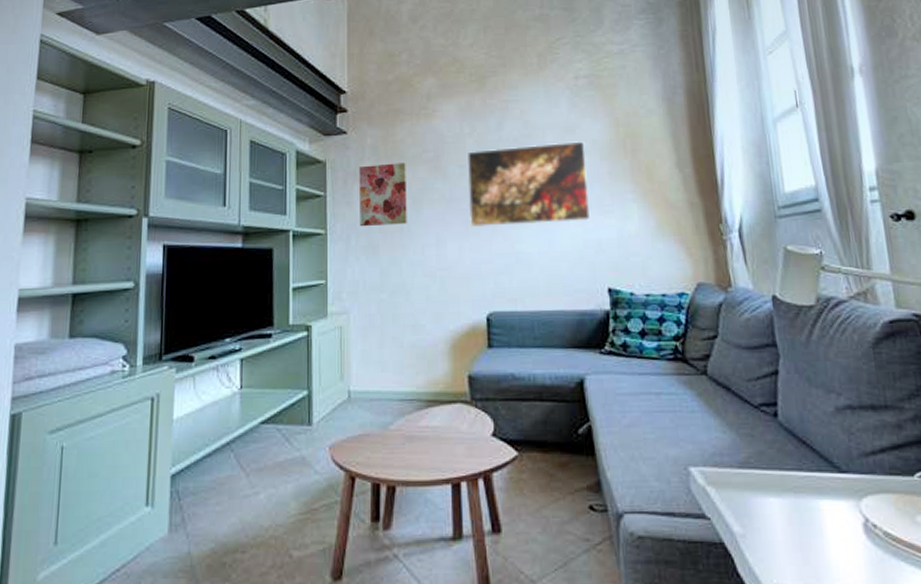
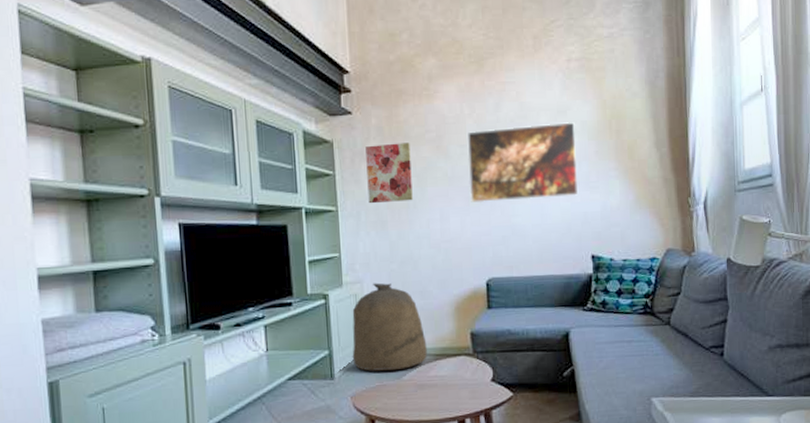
bag: none [333,314,418,417] -> present [352,283,427,371]

